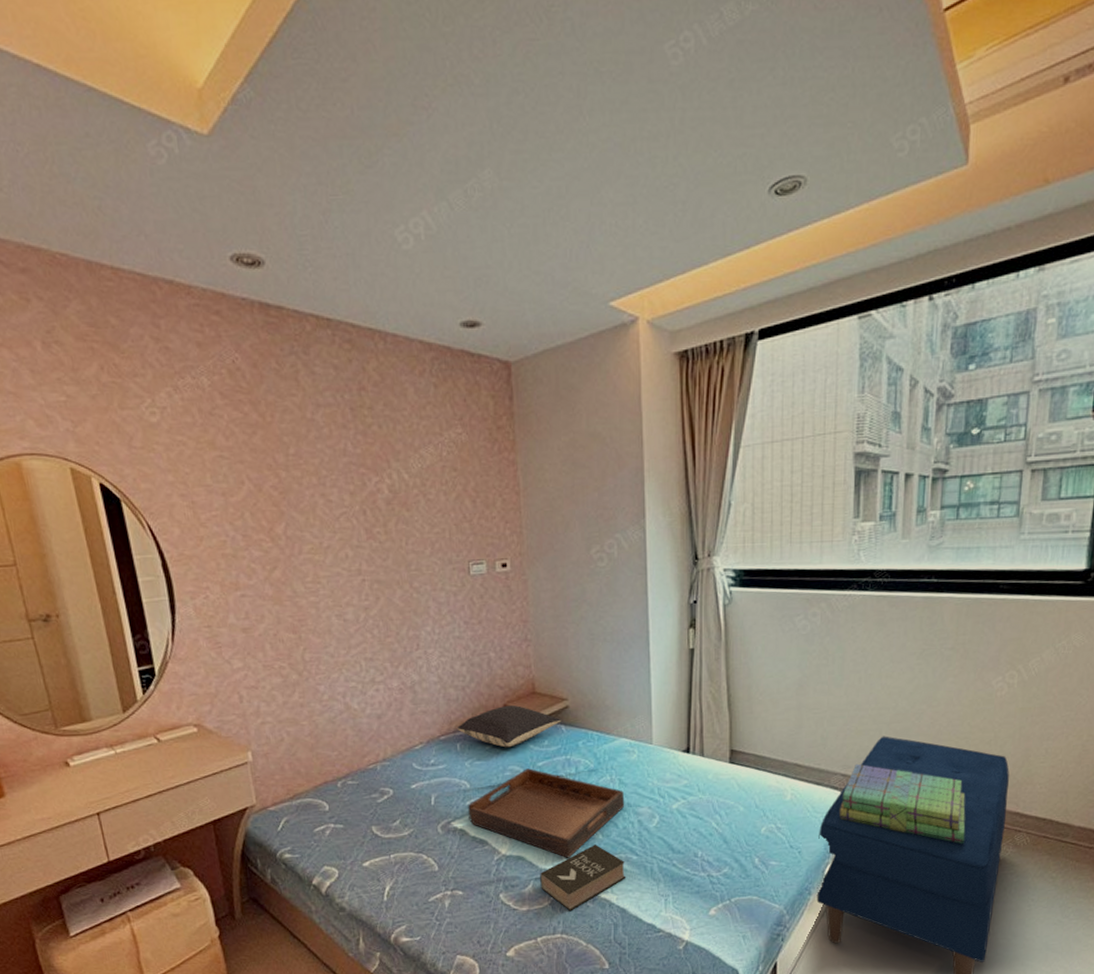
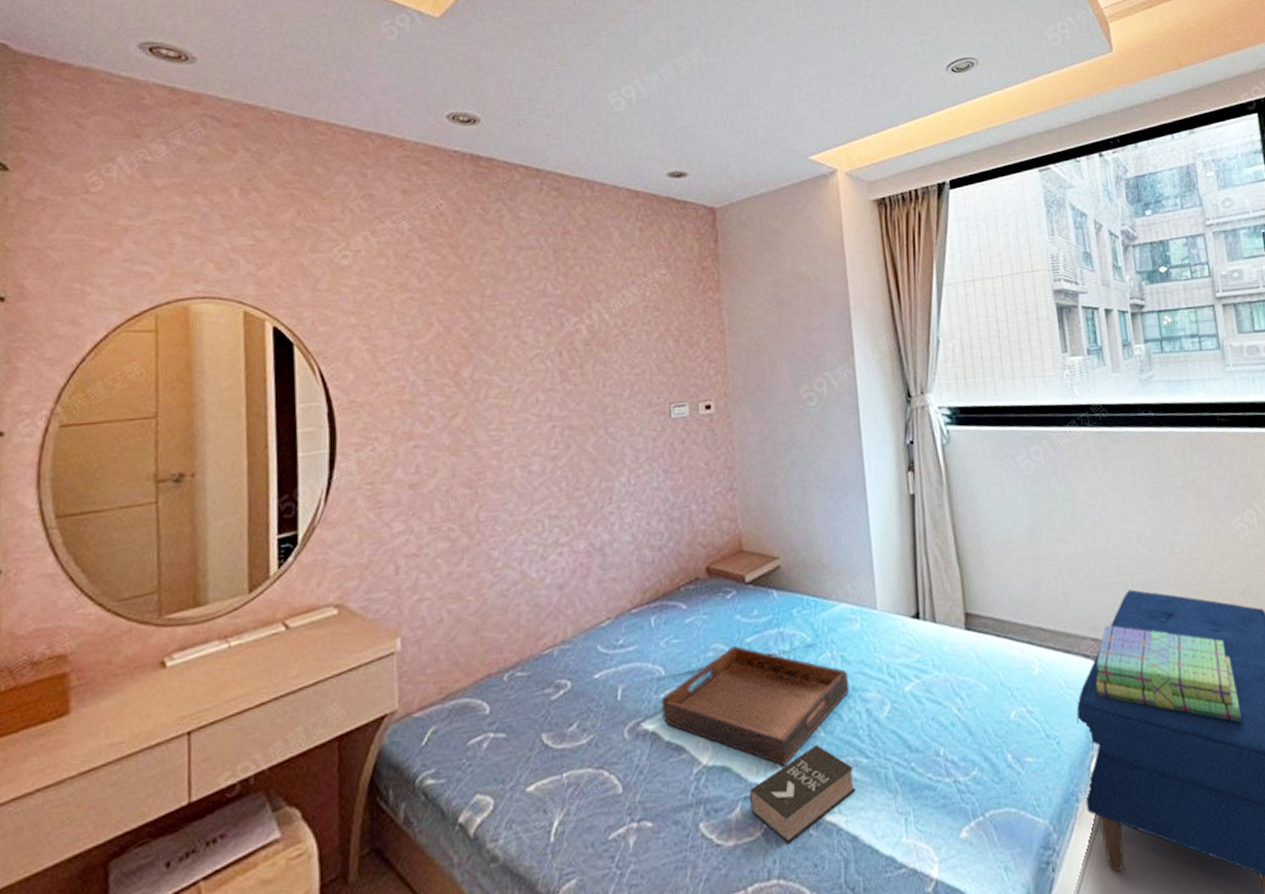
pillow: present [457,705,562,748] -> none [652,566,773,621]

